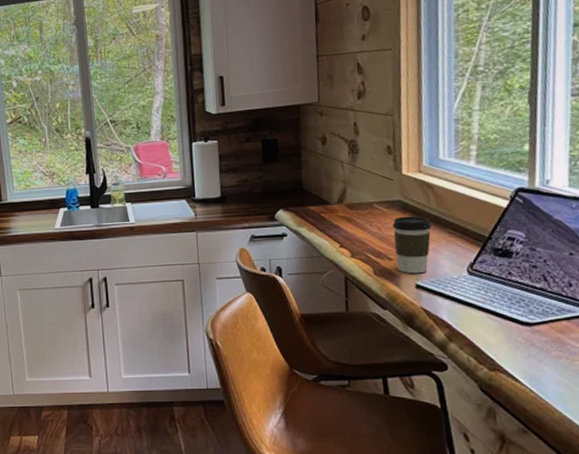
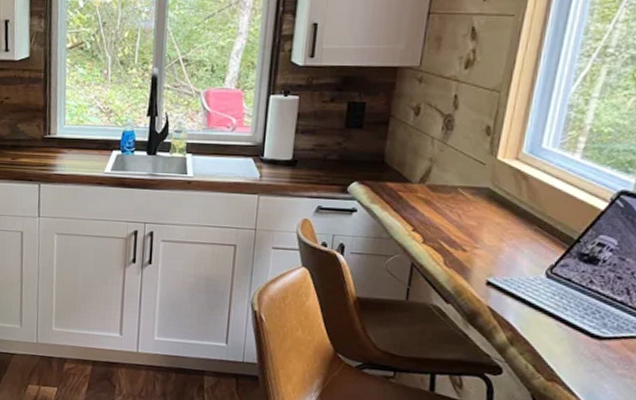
coffee cup: present [392,216,432,274] -> none [471,206,518,270]

